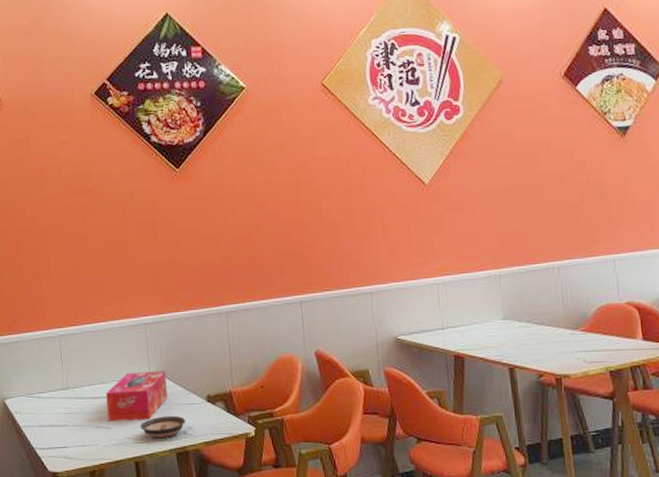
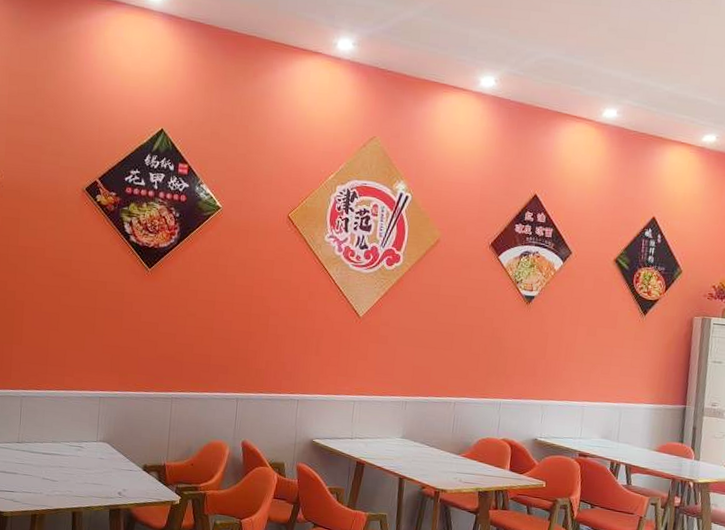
tissue box: present [106,371,168,421] -> none [54,436,111,479]
saucer: present [140,415,186,438] -> none [81,477,122,495]

